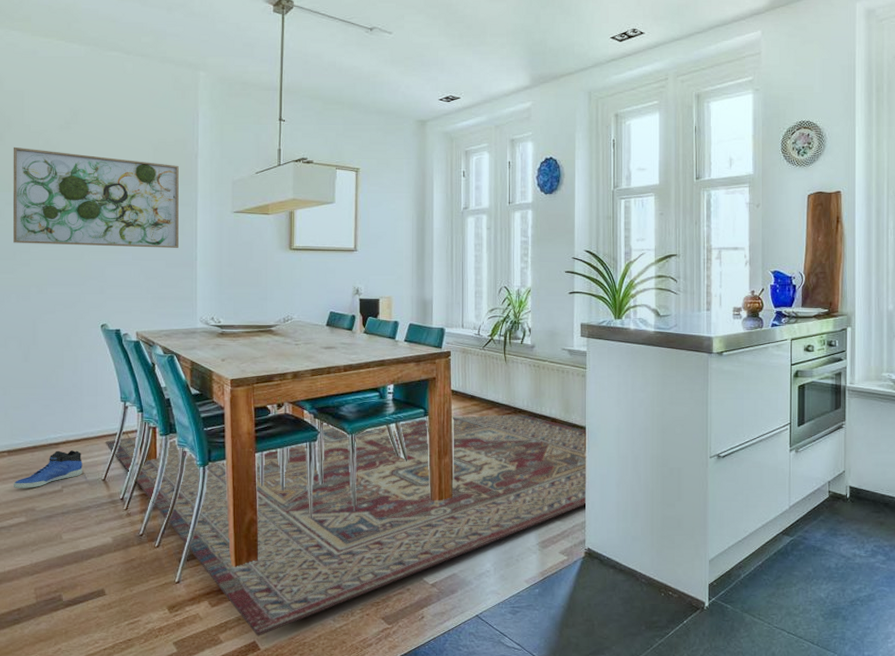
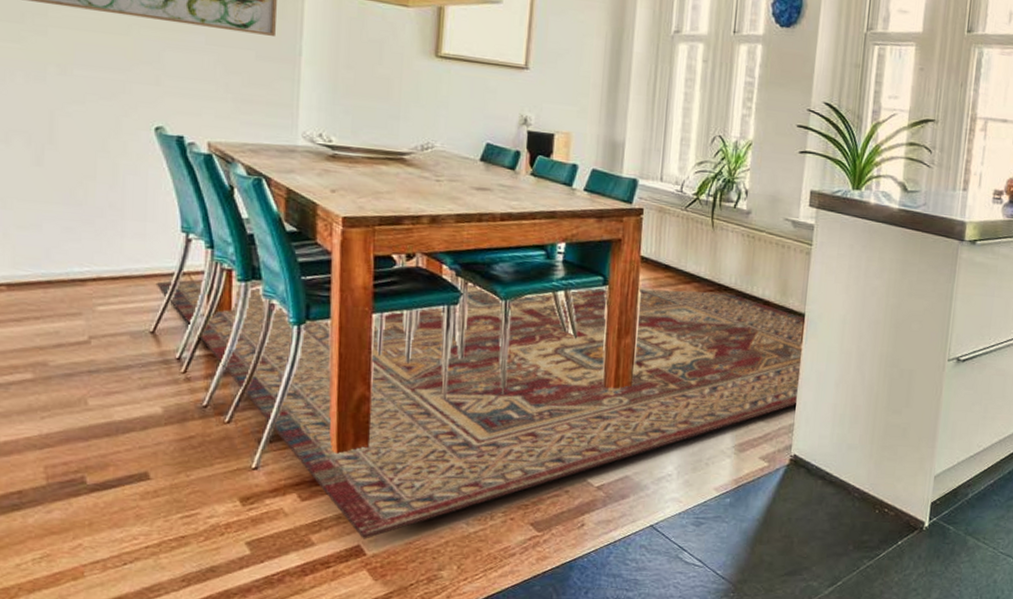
sneaker: present [13,450,82,488] -> none [14,289,121,336]

